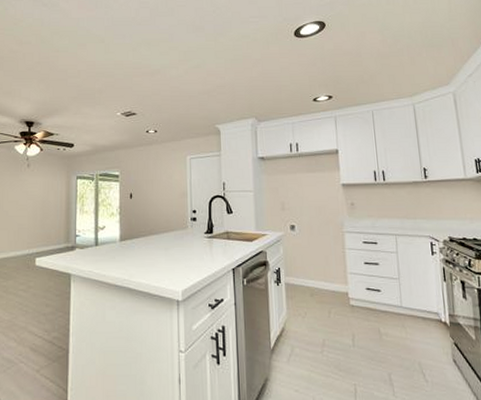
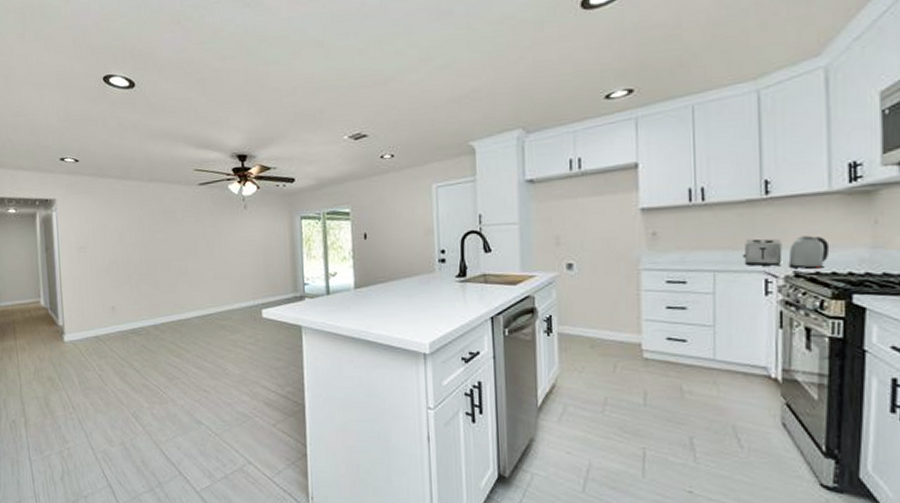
toaster: none [413,211,440,233] -> present [742,238,783,267]
kettle: none [444,210,471,236] -> present [788,236,830,270]

